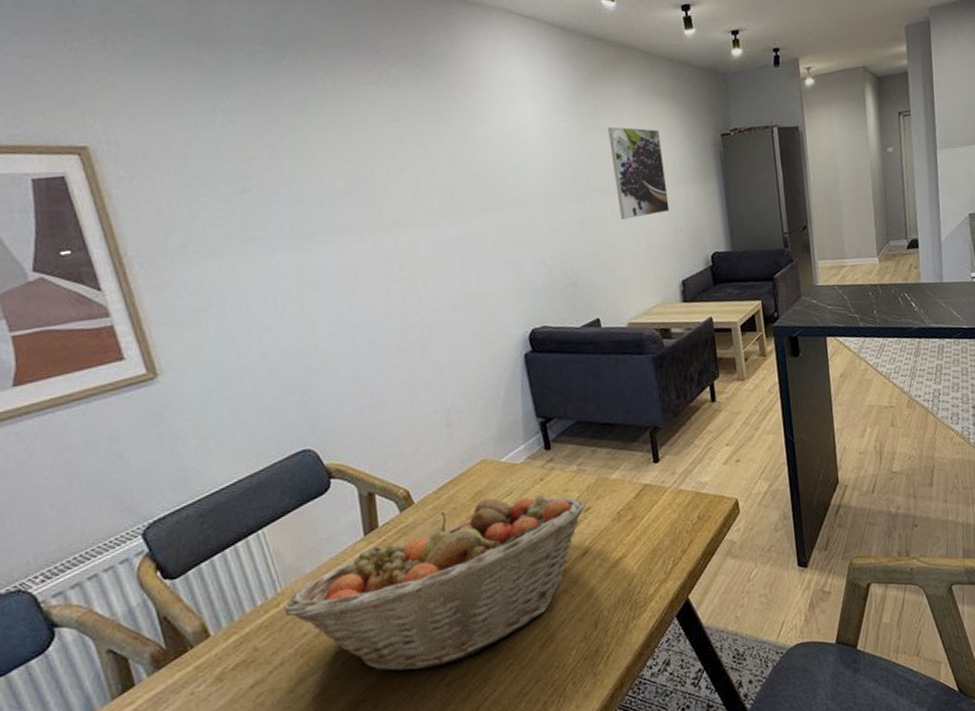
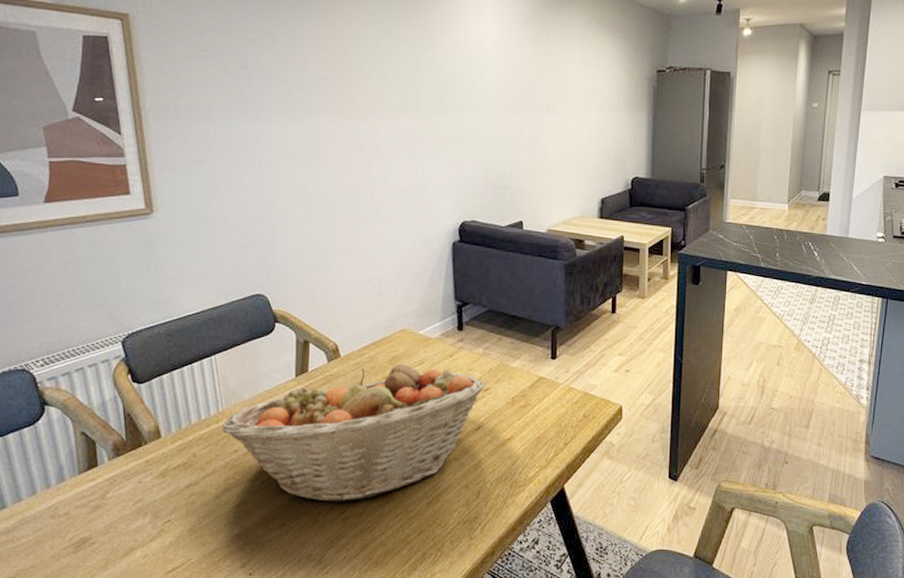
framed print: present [608,126,670,220] -> none [555,51,602,136]

